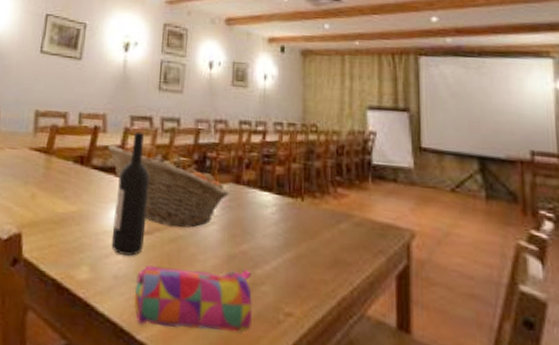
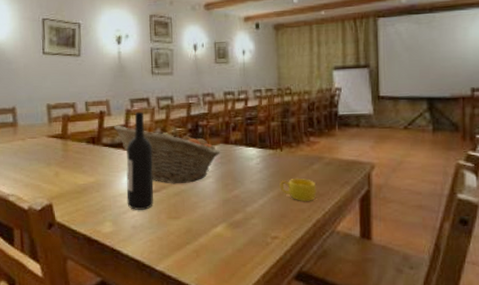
pencil case: present [134,265,253,332] -> none [151,209,247,260]
cup: none [298,238,344,271] -> present [280,179,317,202]

